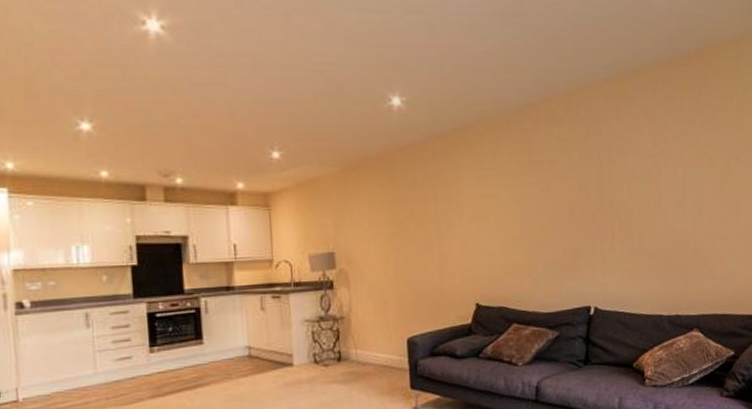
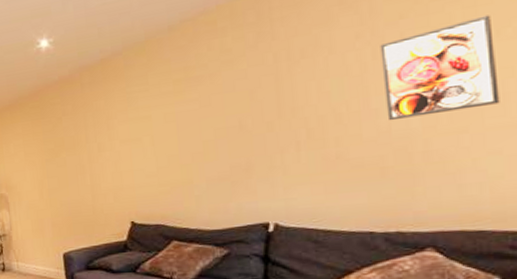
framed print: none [669,143,736,221] -> present [380,15,500,121]

